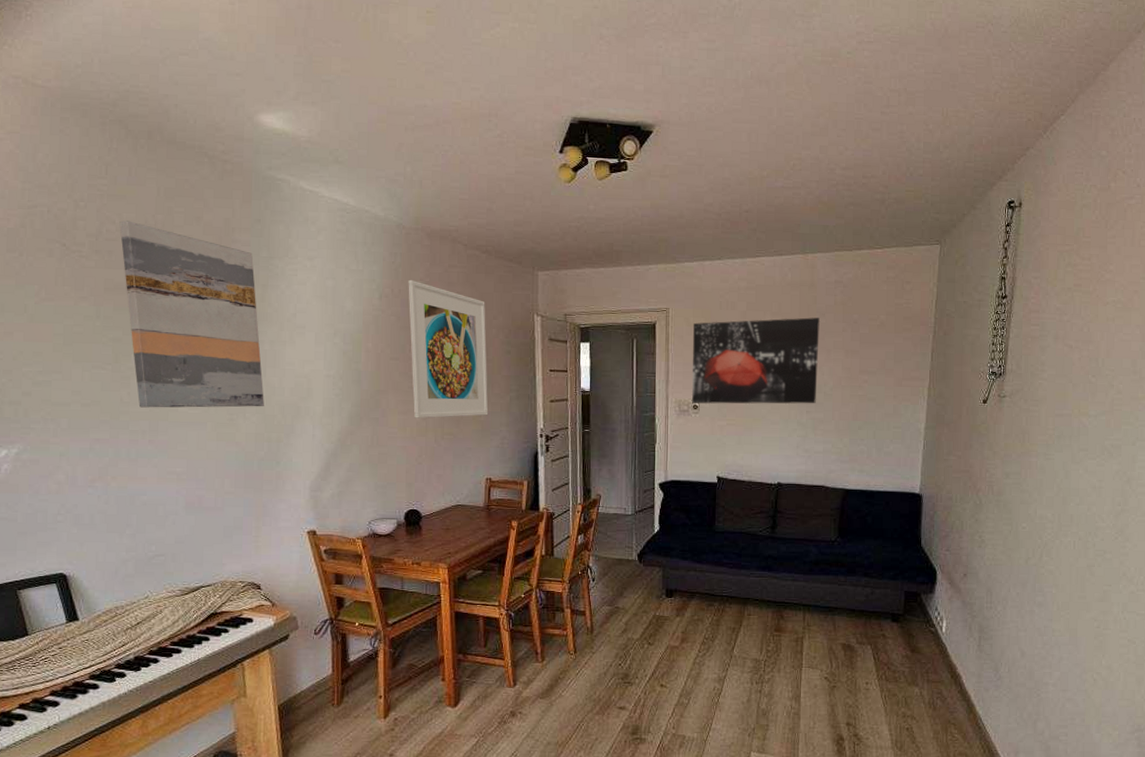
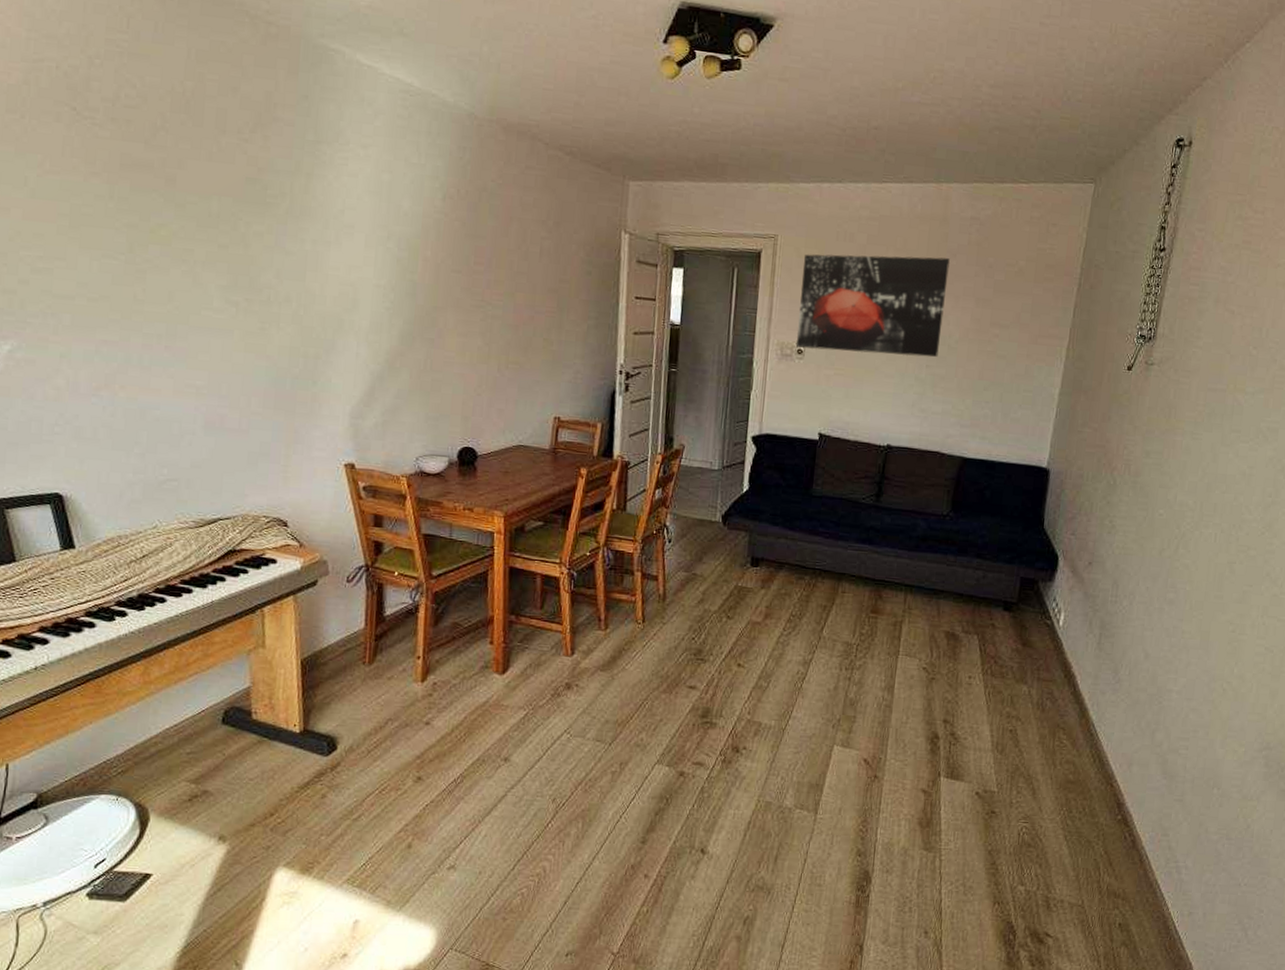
wall art: present [119,220,264,408] -> none [140,85,303,317]
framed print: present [408,279,489,419] -> none [475,179,566,345]

